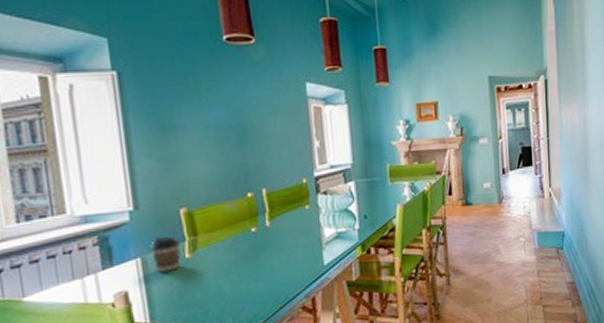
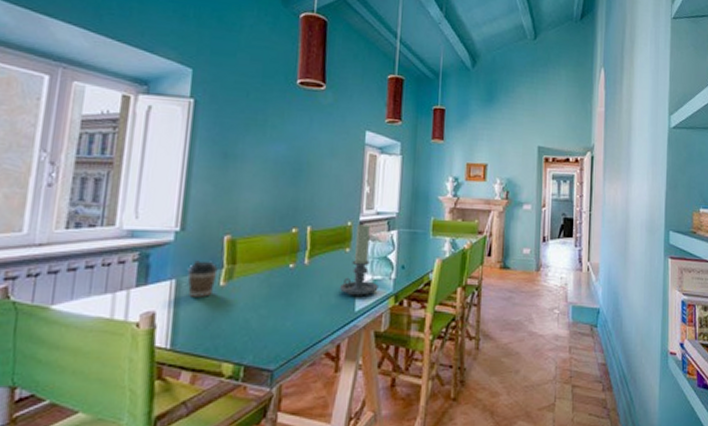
candle holder: none [304,178,344,251] -> present [339,223,378,296]

